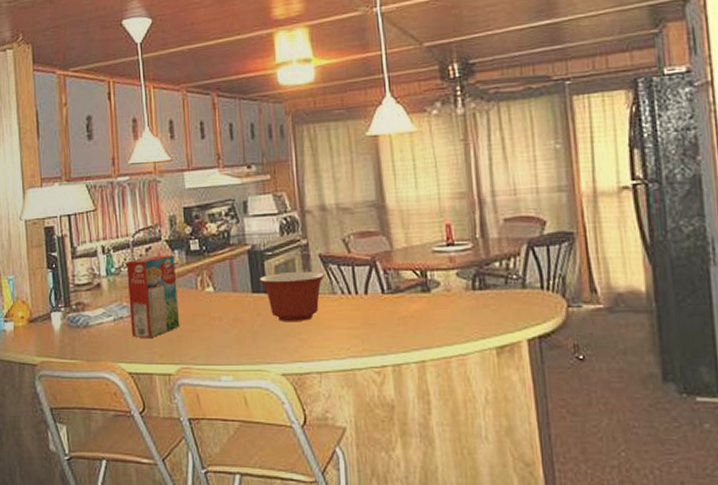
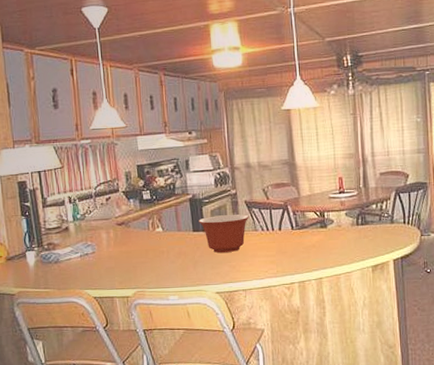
cereal box: present [126,255,180,337] -> none [90,203,136,269]

